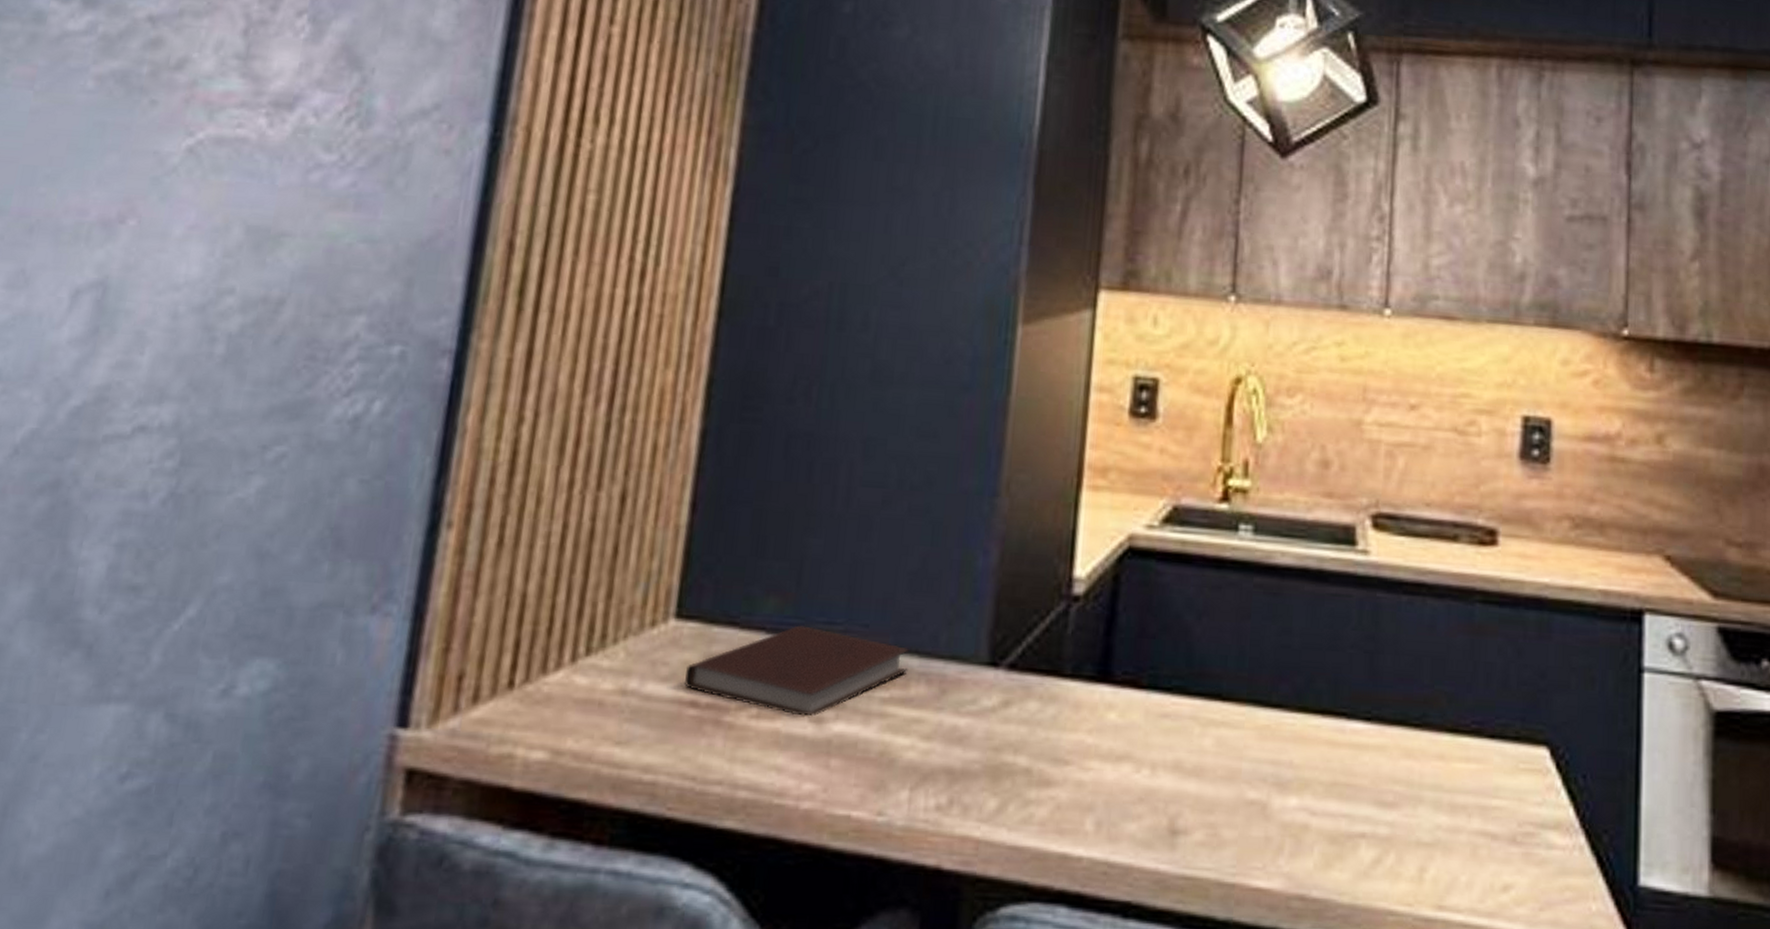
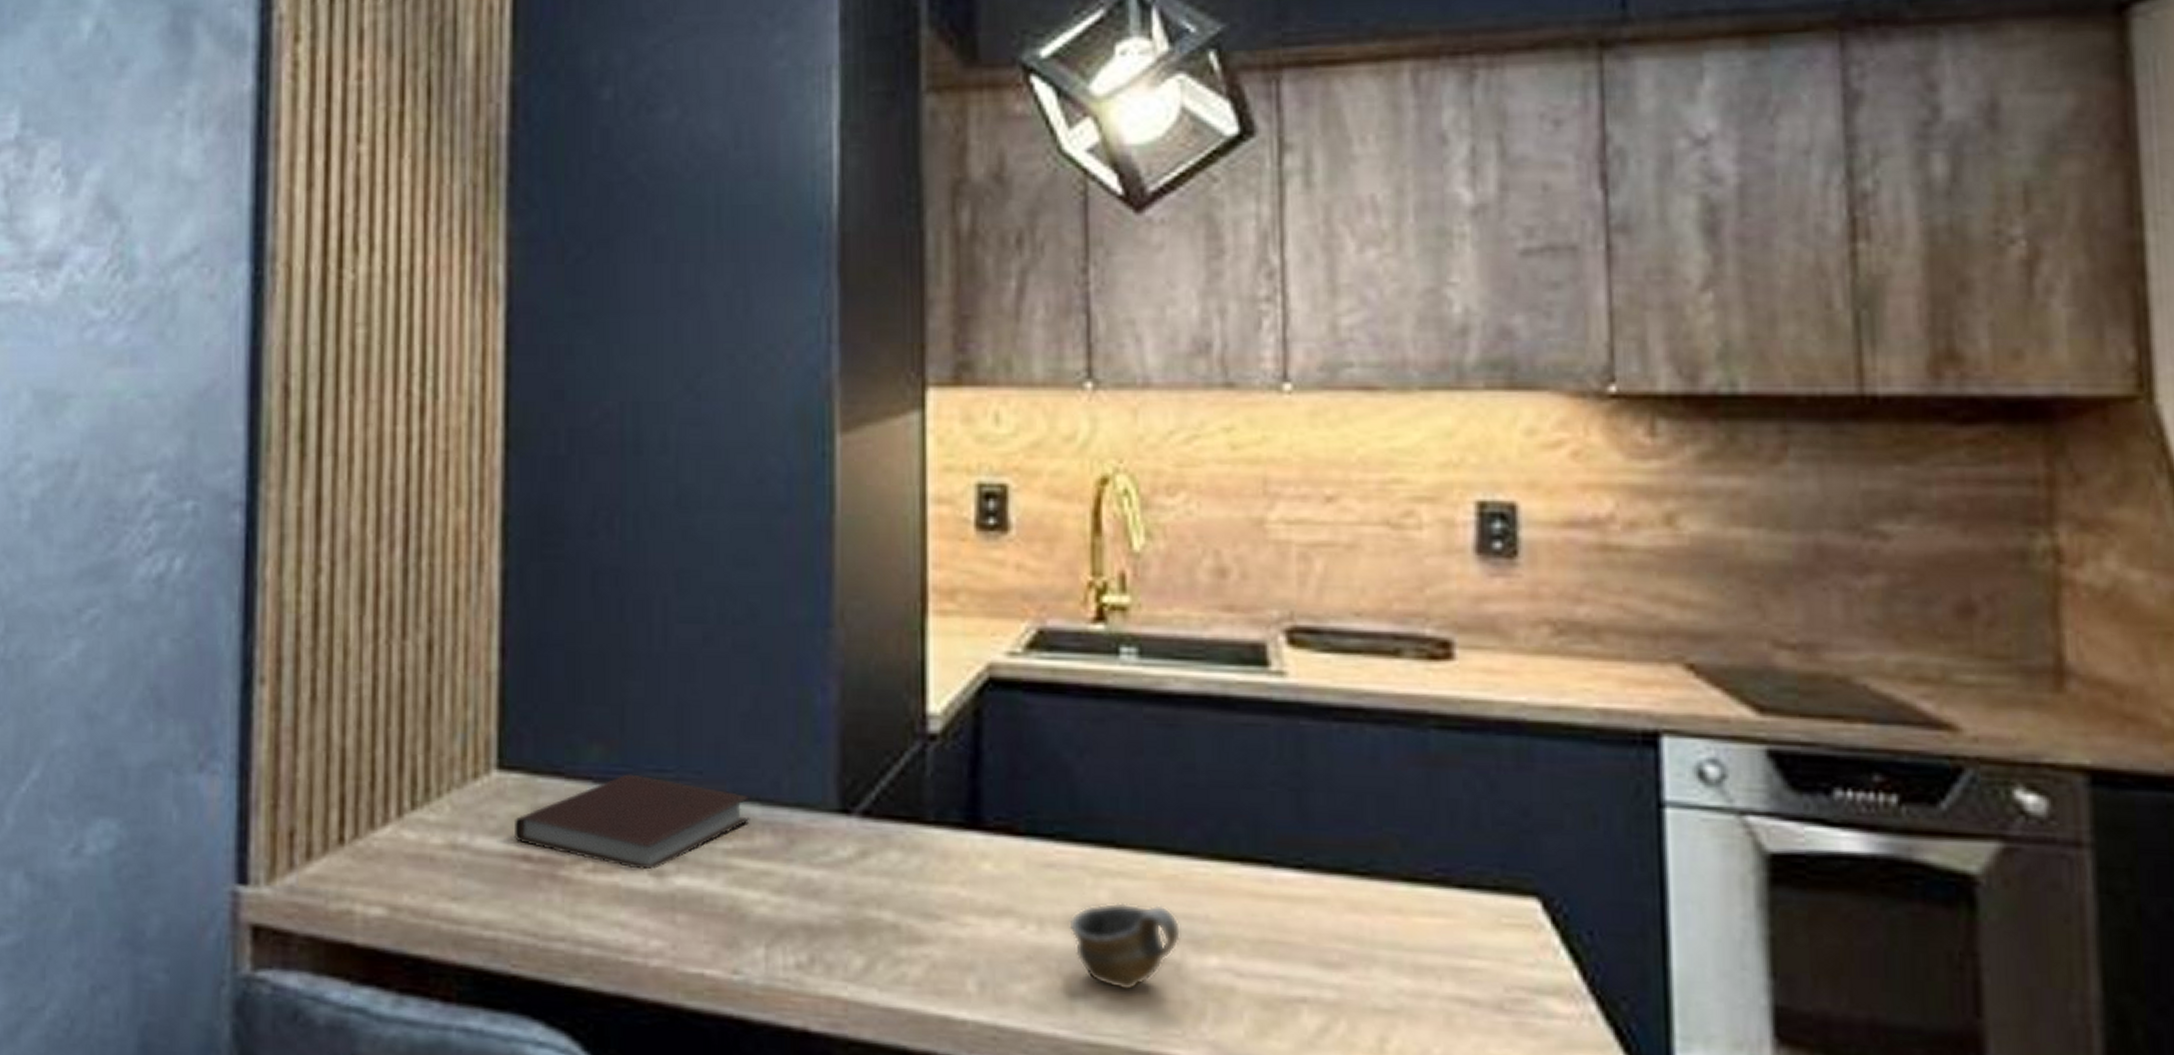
cup: none [1177,749,1270,829] -> present [1069,902,1182,992]

